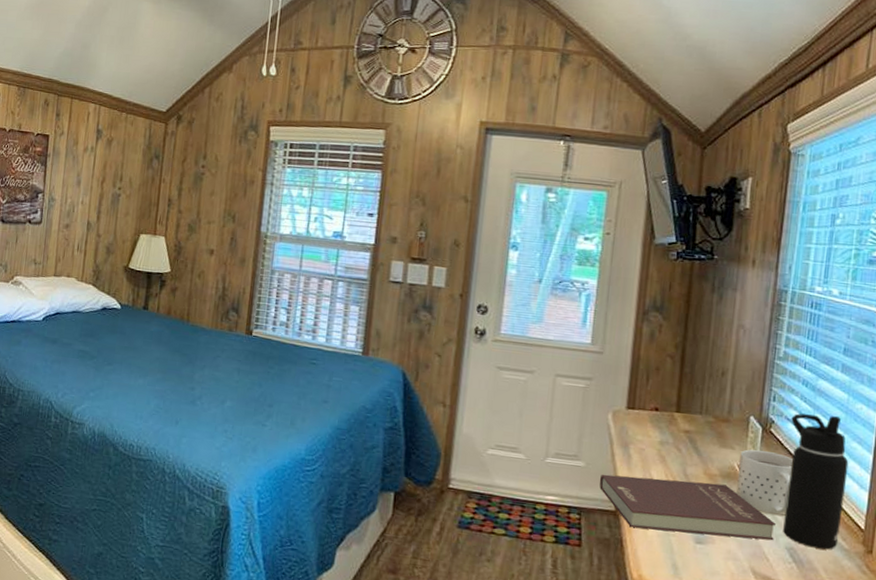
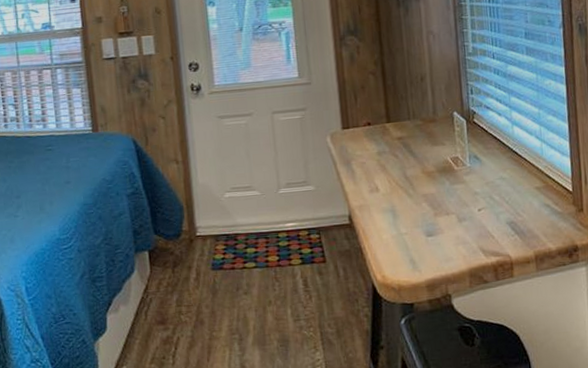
book: present [599,474,776,541] -> none [330,178,495,236]
mug: present [736,449,793,516] -> none [451,140,502,196]
water bottle: present [783,413,849,550] -> none [490,95,552,218]

